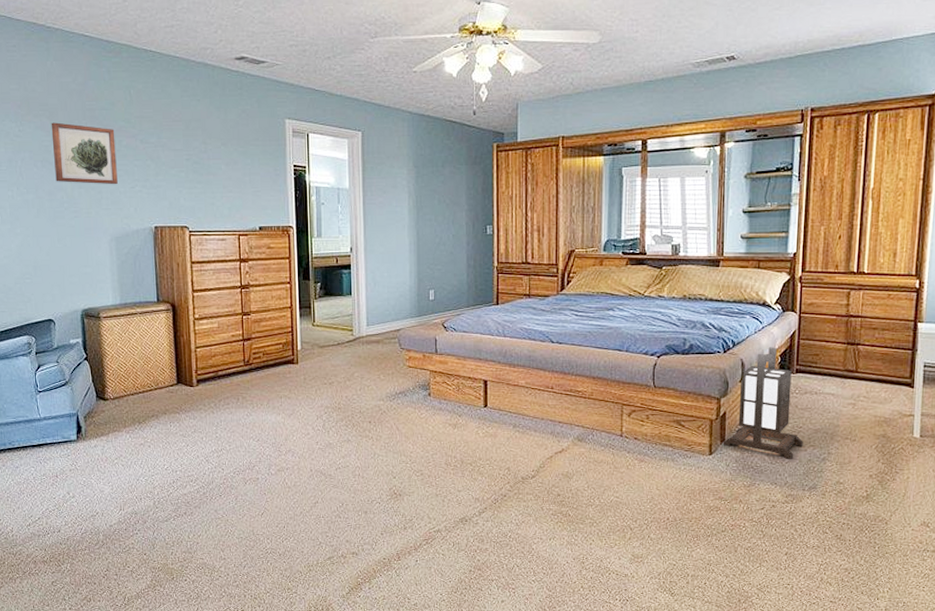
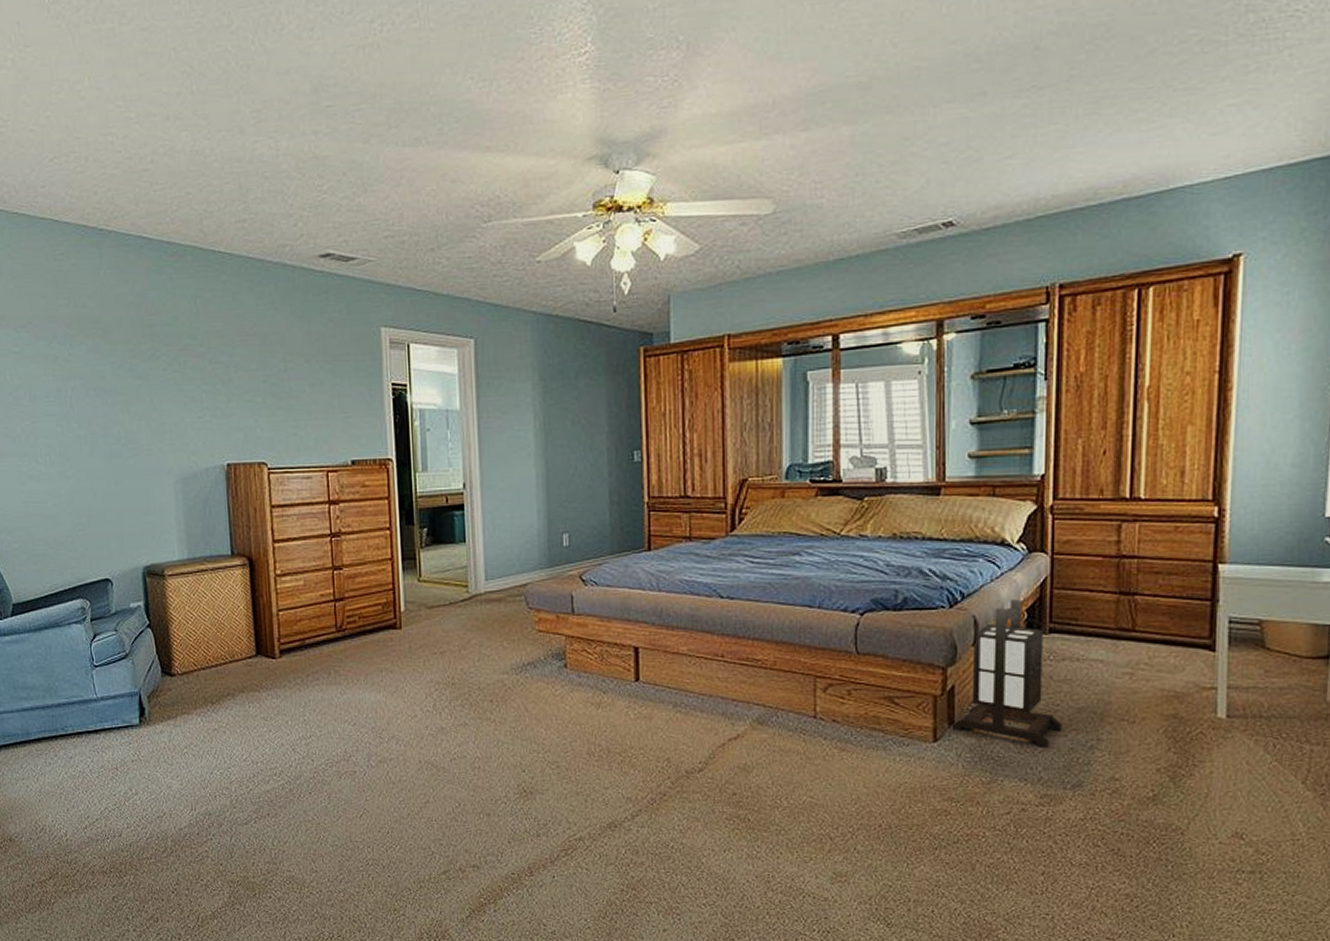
wall art: present [51,122,118,185] -> none [105,342,183,415]

